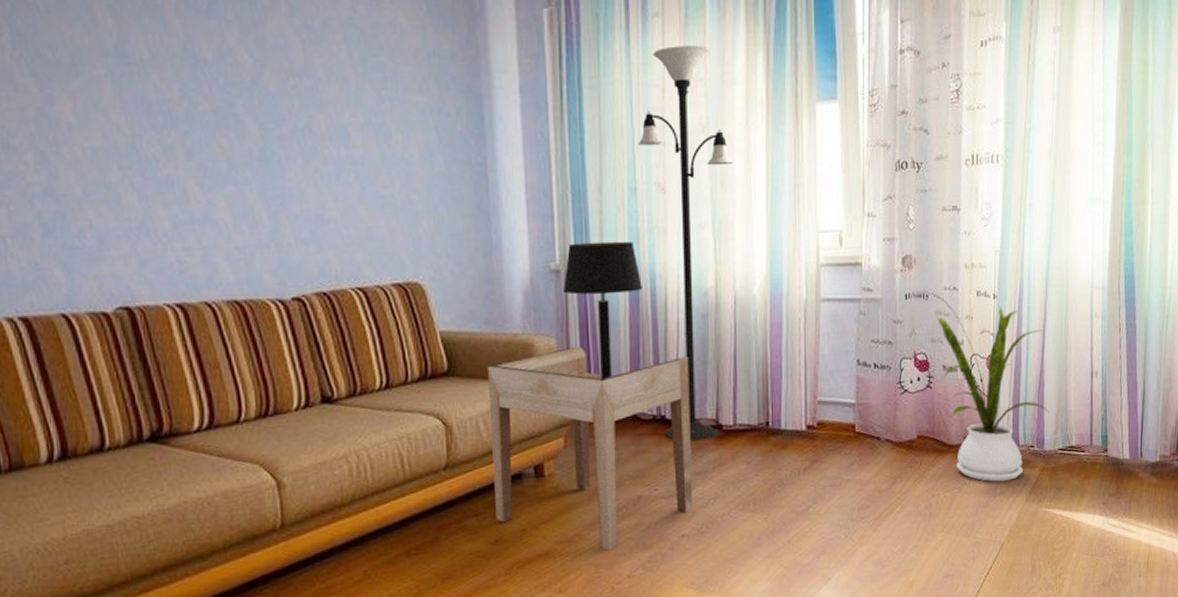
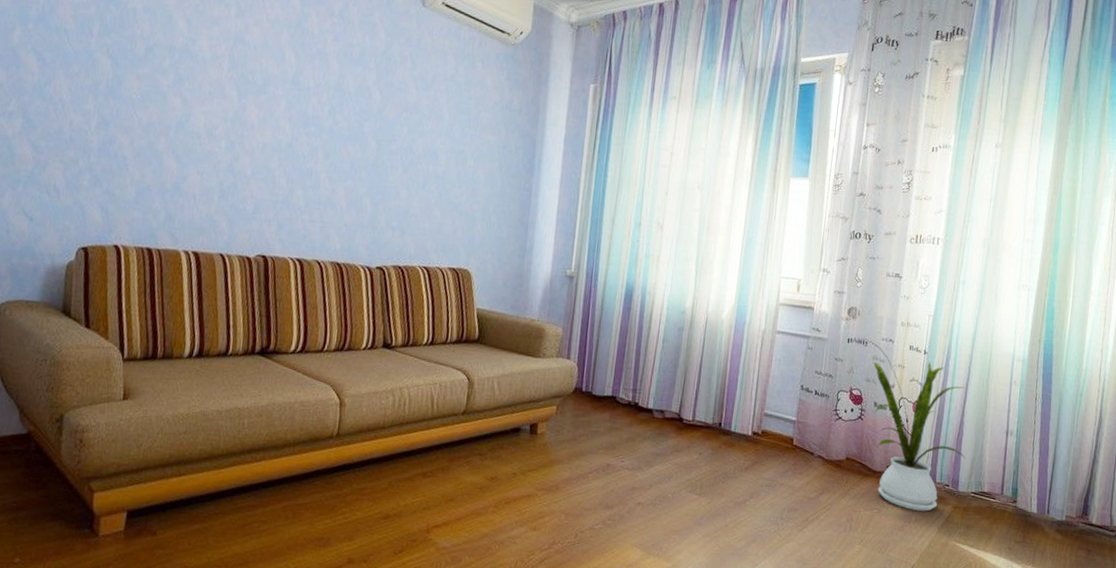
side table: present [488,346,692,551] -> none [495,336,664,504]
table lamp: present [562,241,642,379] -> none [573,258,635,366]
floor lamp: present [638,46,733,441] -> none [637,122,719,429]

